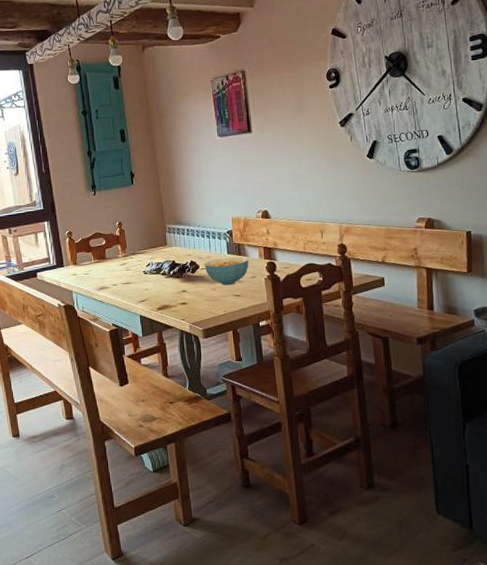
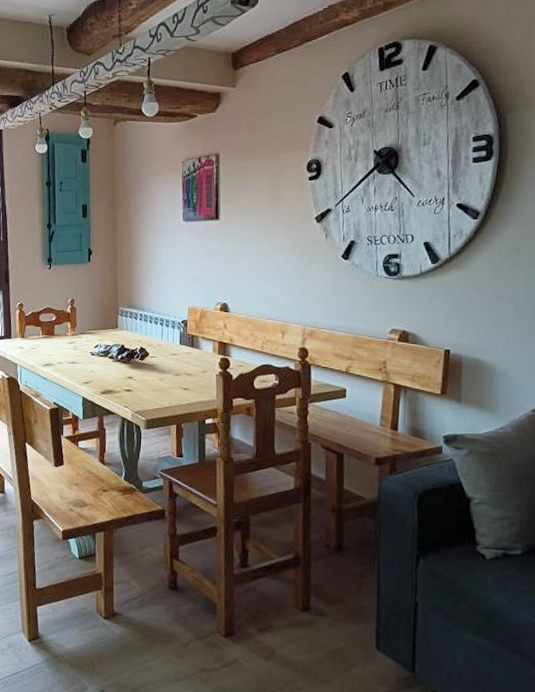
cereal bowl: present [204,256,249,286] -> none [154,347,201,377]

